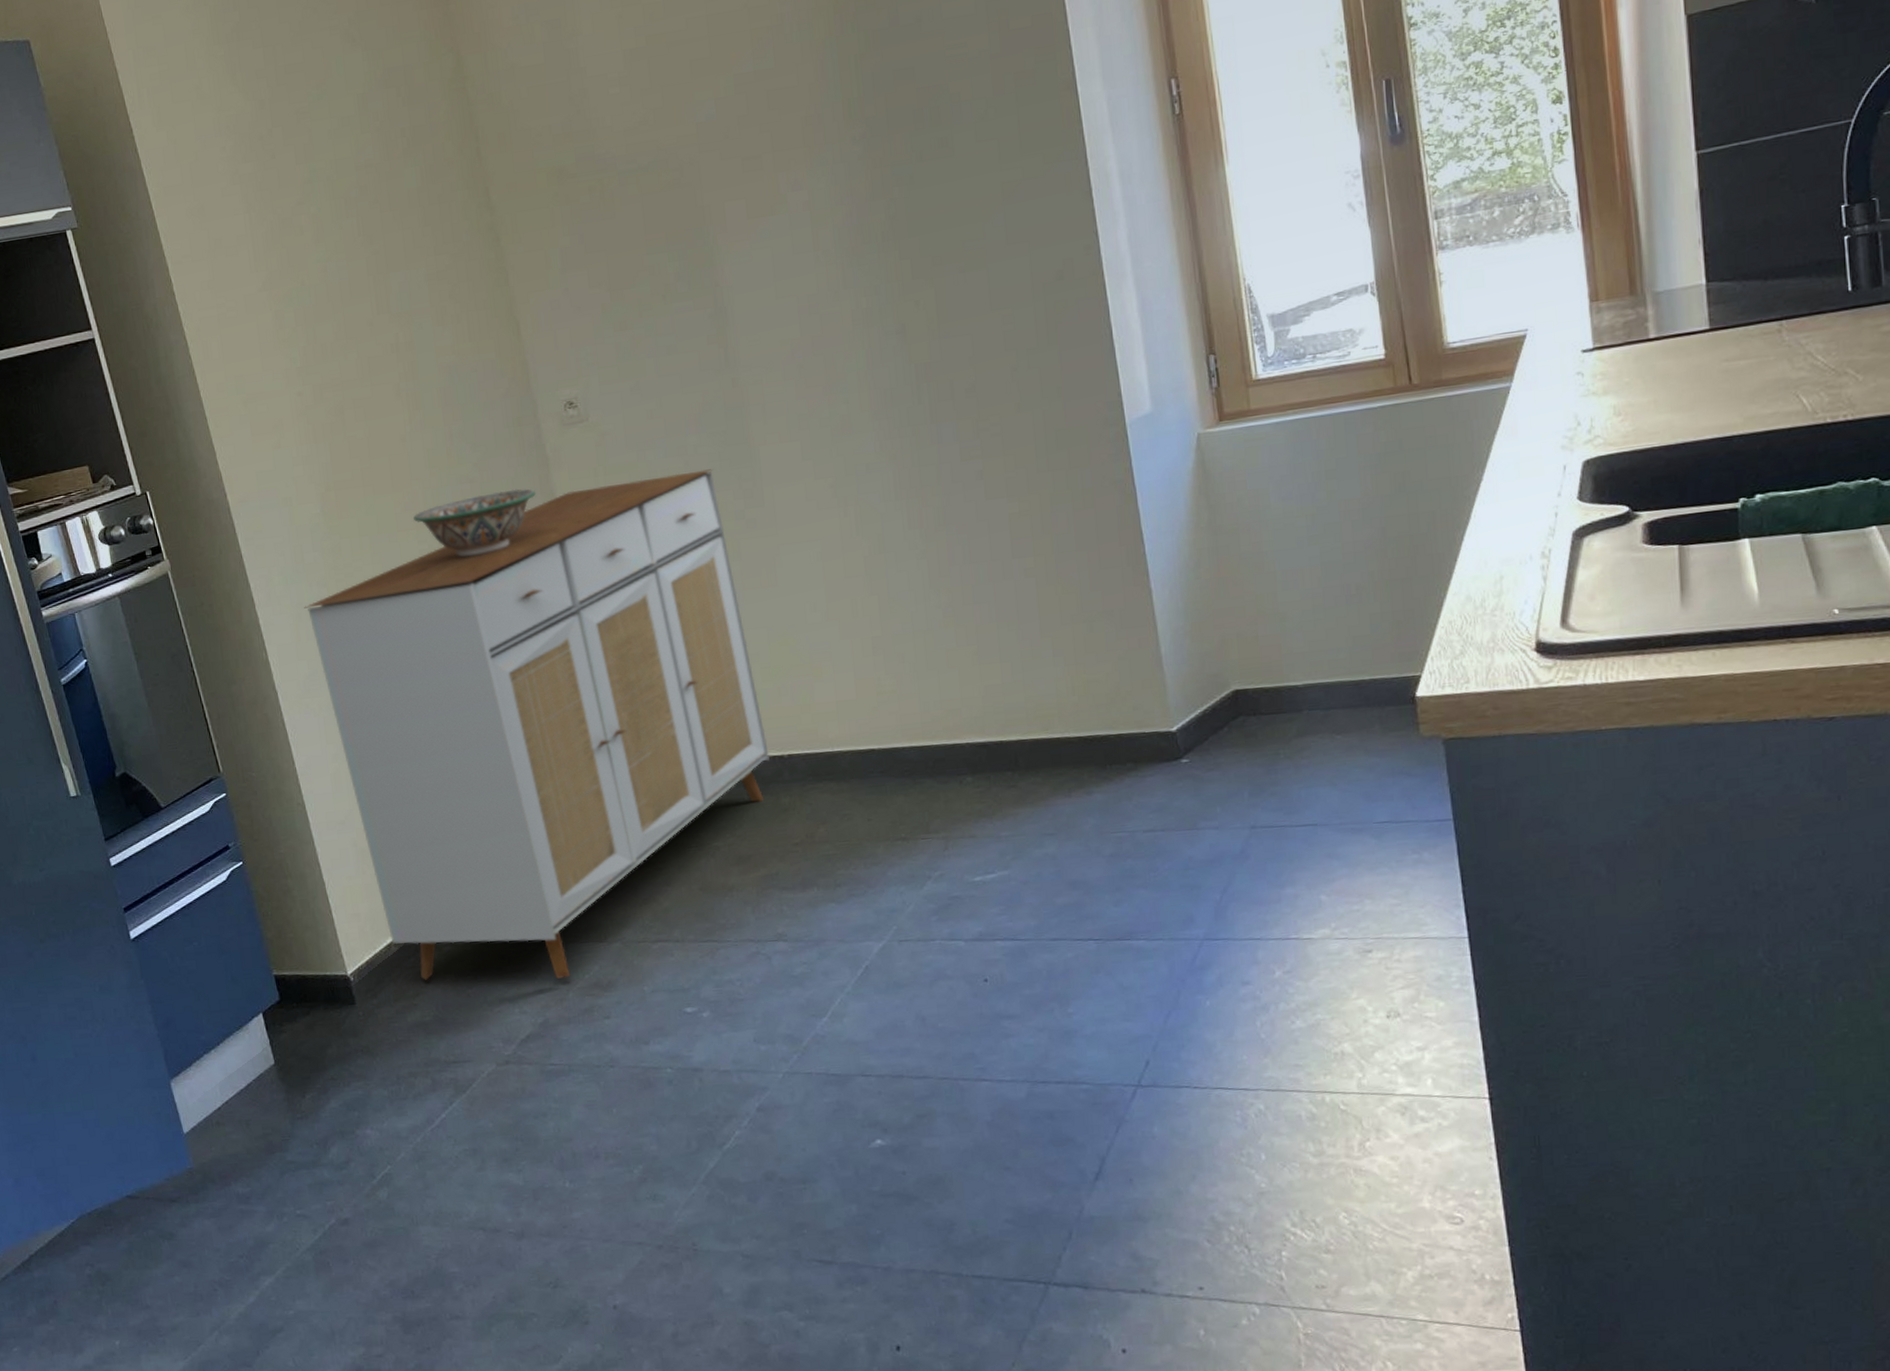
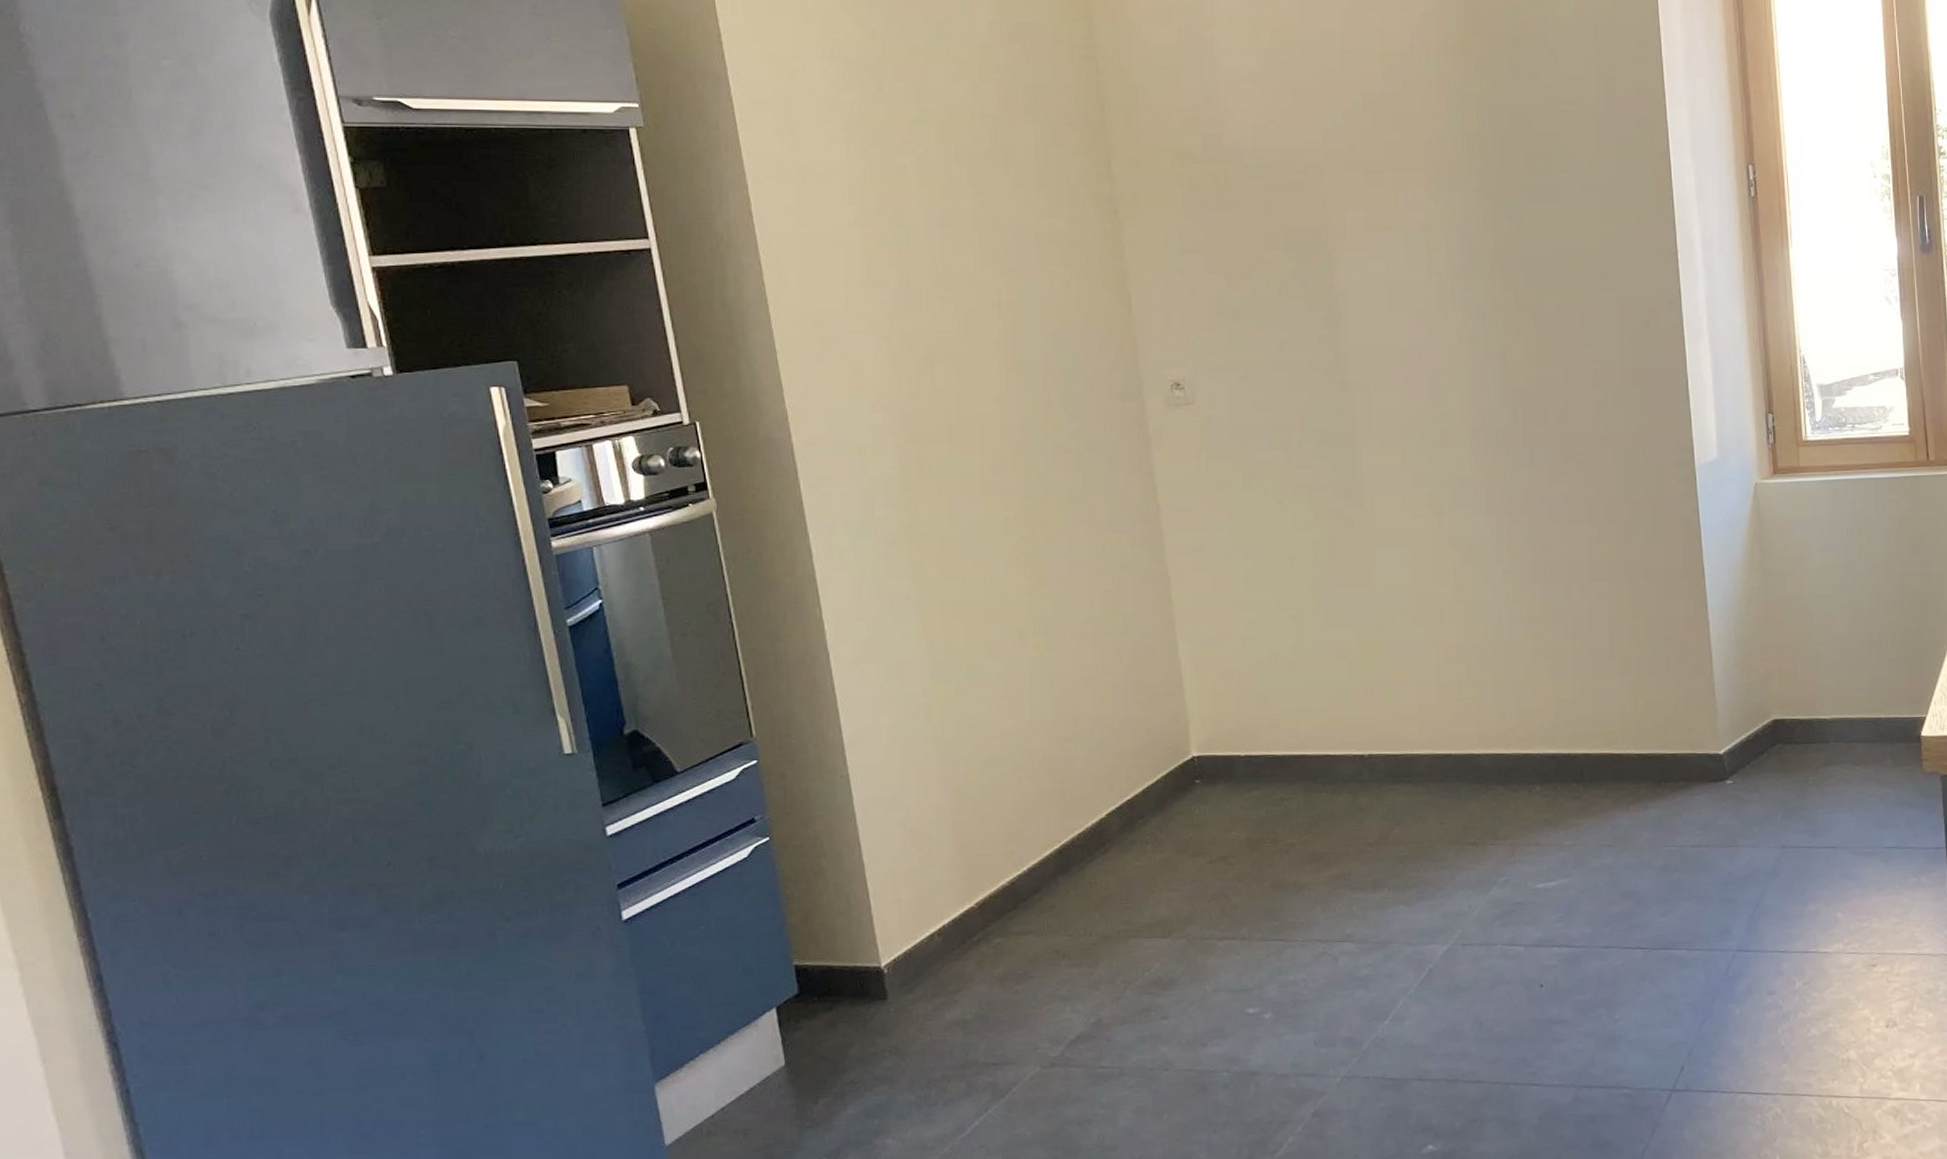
sideboard: present [304,469,770,980] -> none [869,466,1350,976]
decorative bowl: present [412,489,537,557] -> none [1000,464,1135,528]

